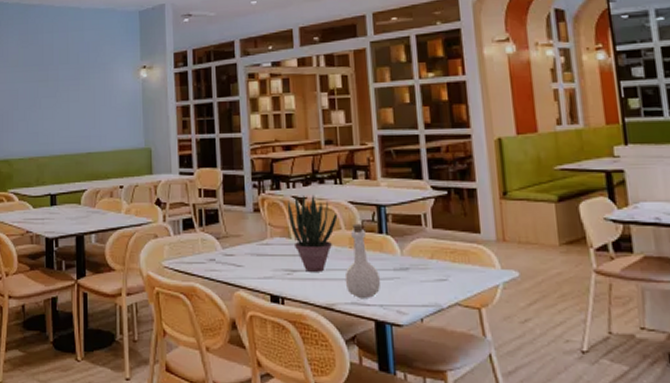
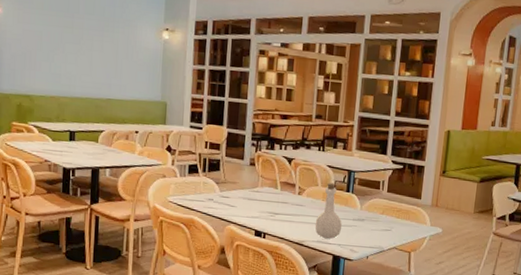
potted plant: present [287,194,338,272] -> none [277,156,317,217]

